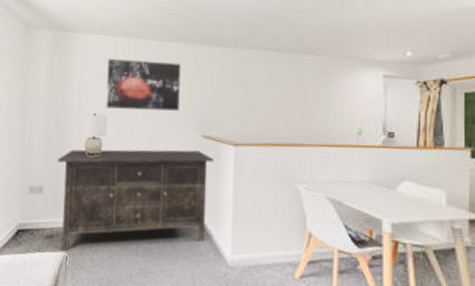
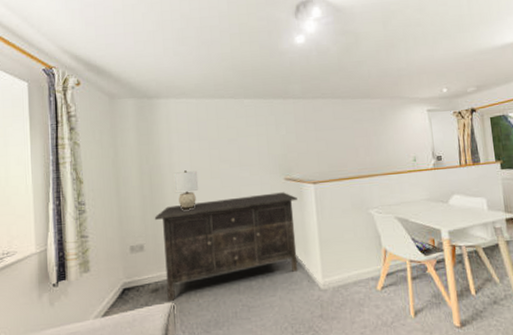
wall art: present [106,59,181,111] -> none [192,117,262,165]

